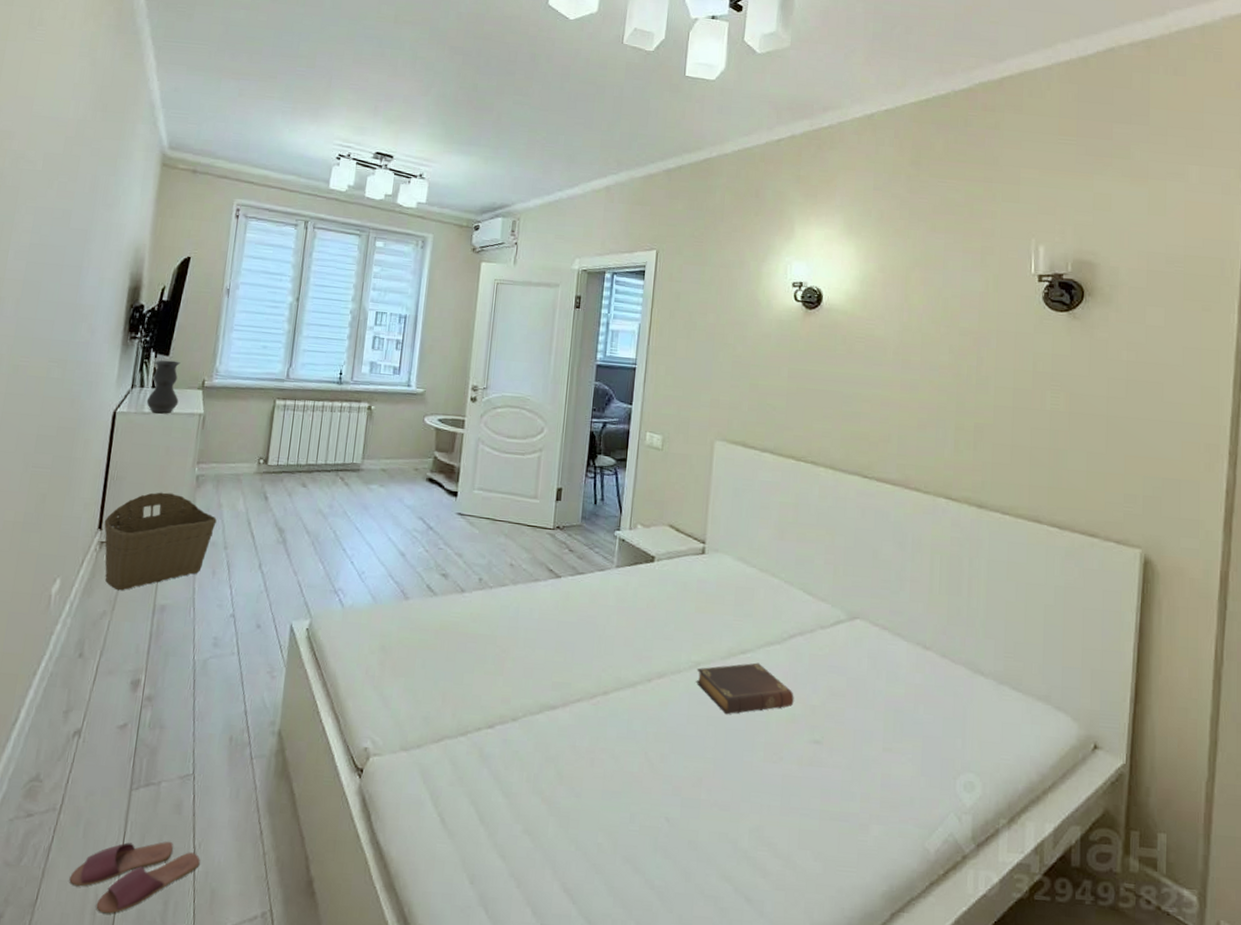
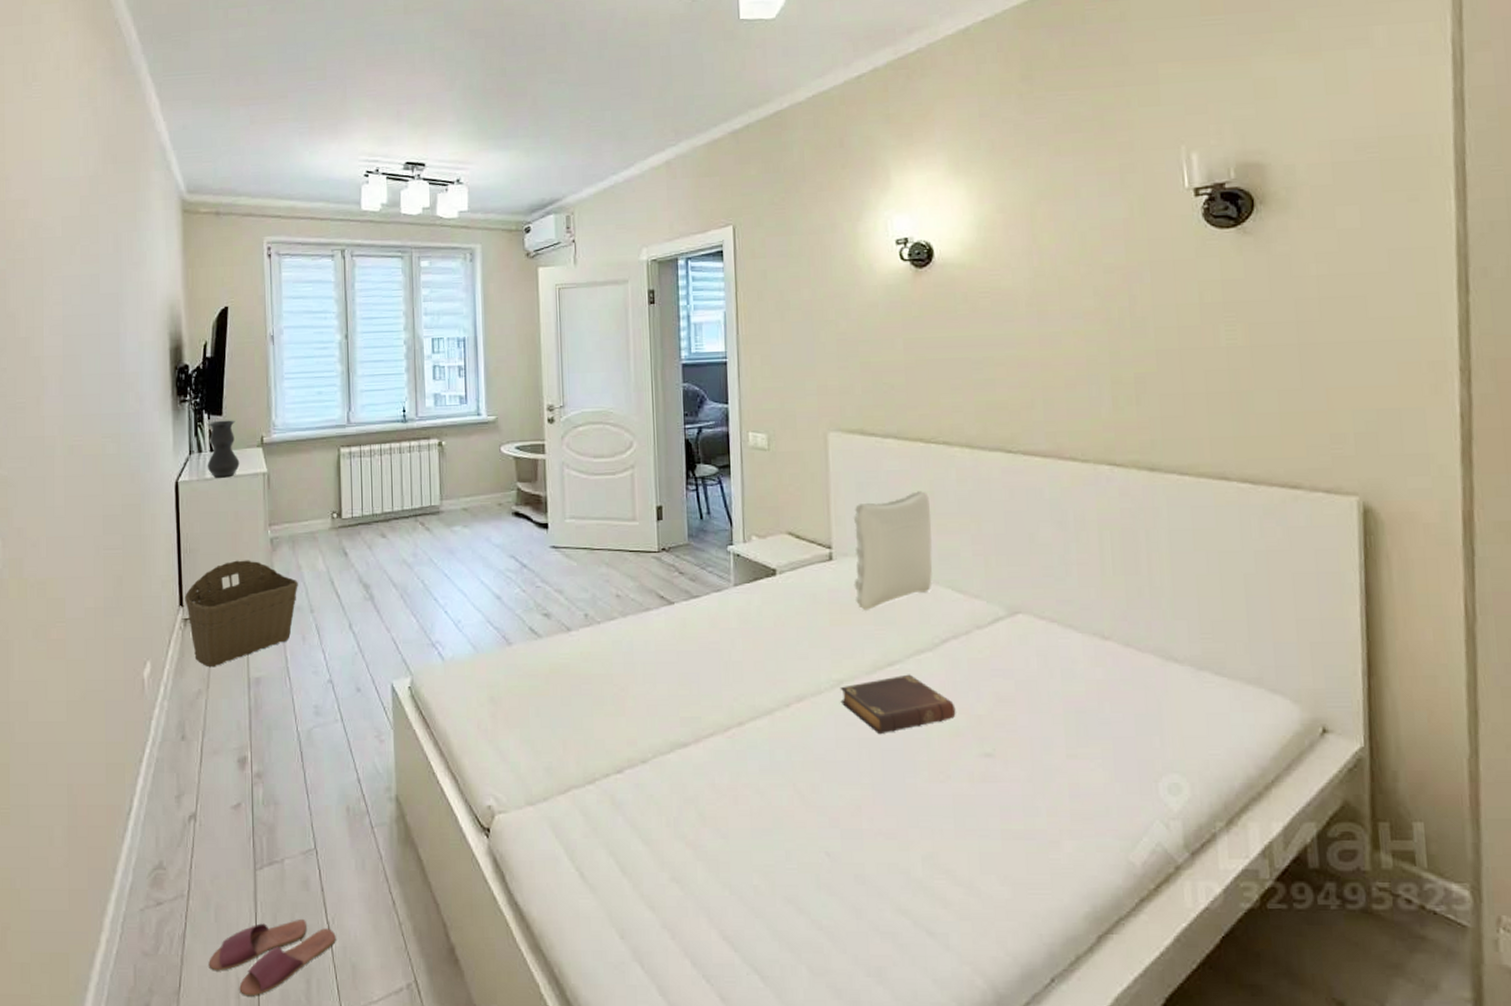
pillow: none [720,502,794,602] -> present [854,491,933,610]

